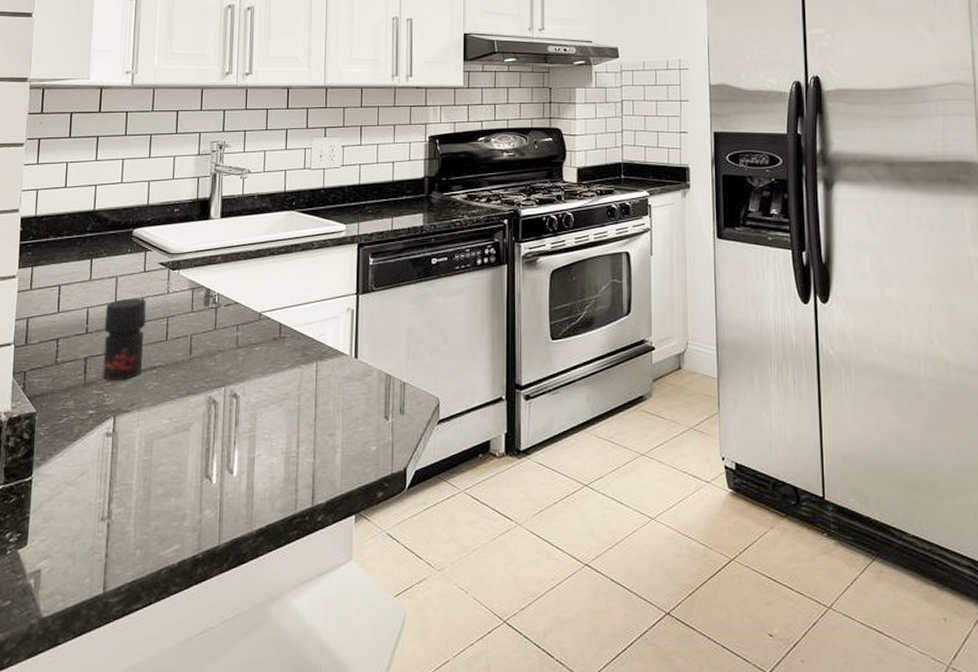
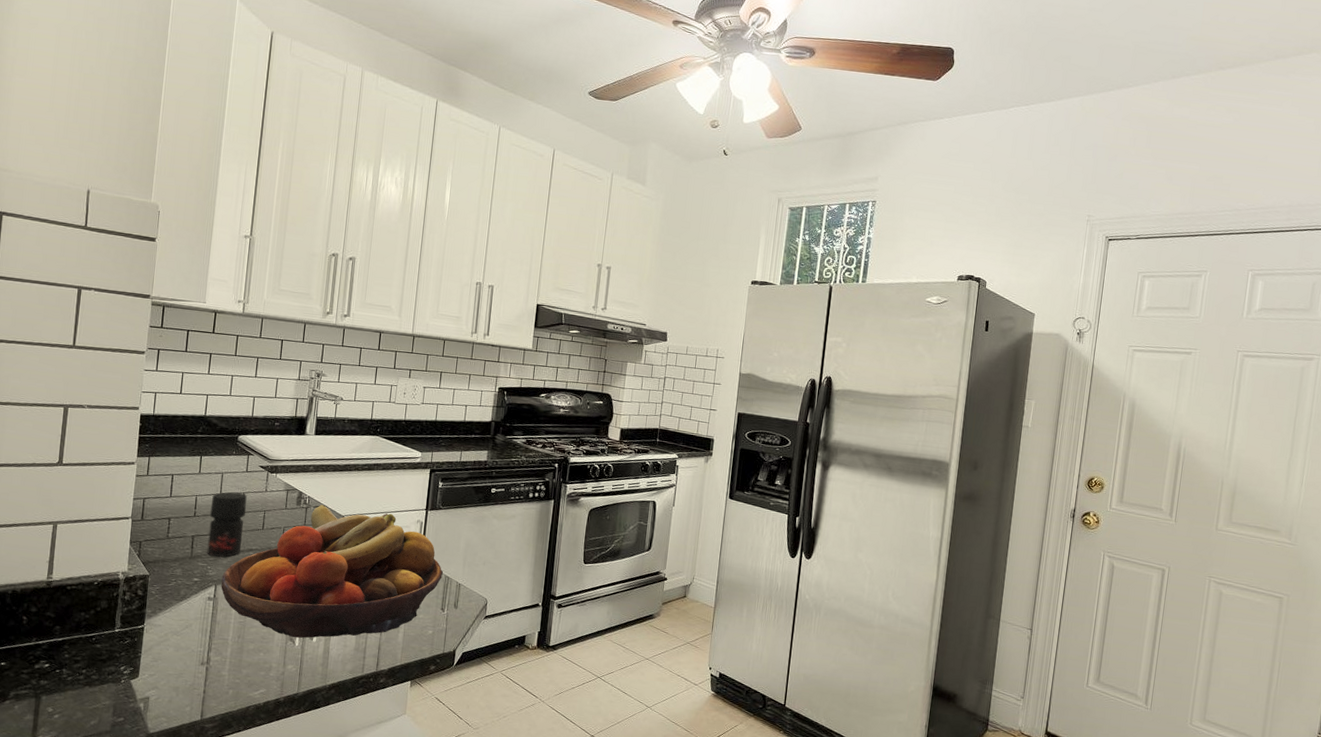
fruit bowl: none [121,301,384,473] -> present [221,504,444,638]

